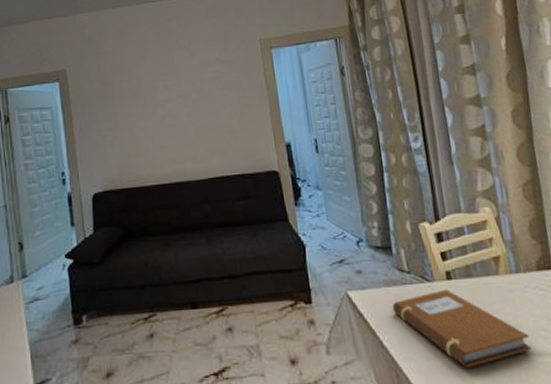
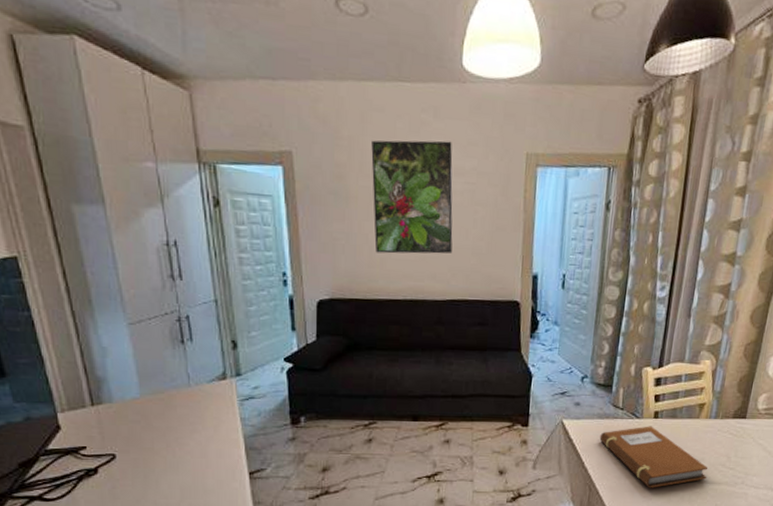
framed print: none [129,40,208,144] -> present [371,140,453,254]

